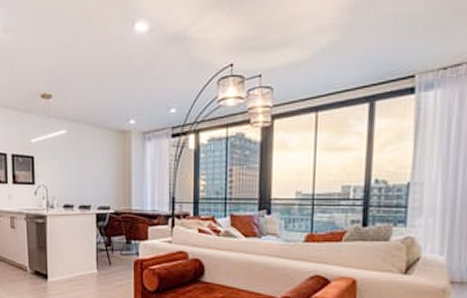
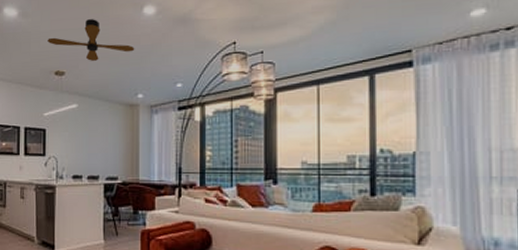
ceiling fan: none [32,36,126,83] -> present [47,19,135,61]

